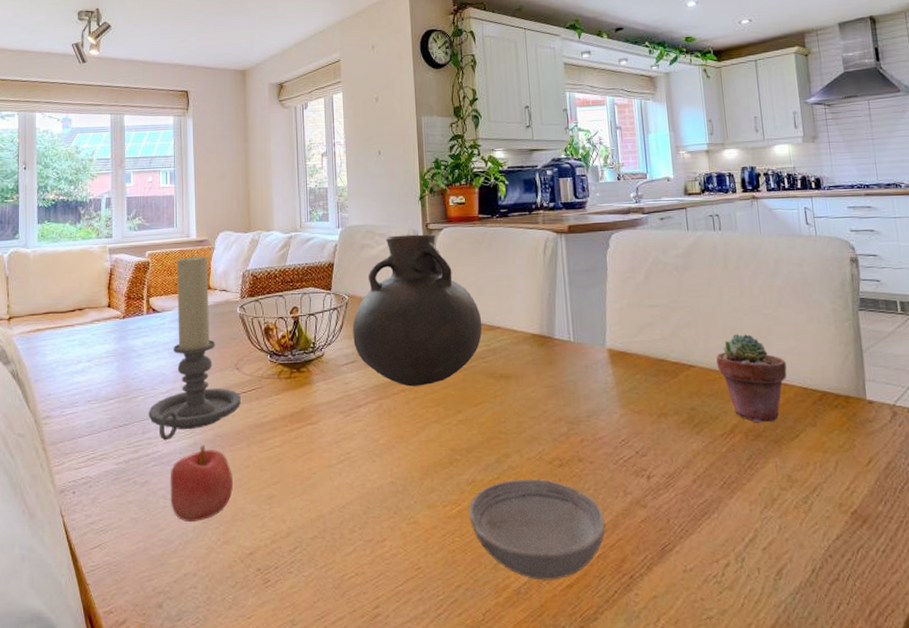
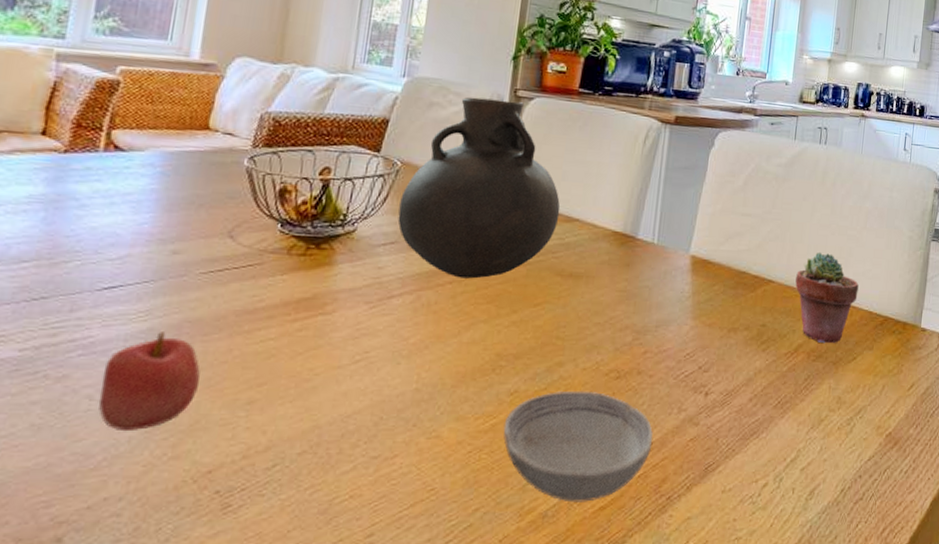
candle holder: present [148,254,241,441] -> none [82,79,230,323]

